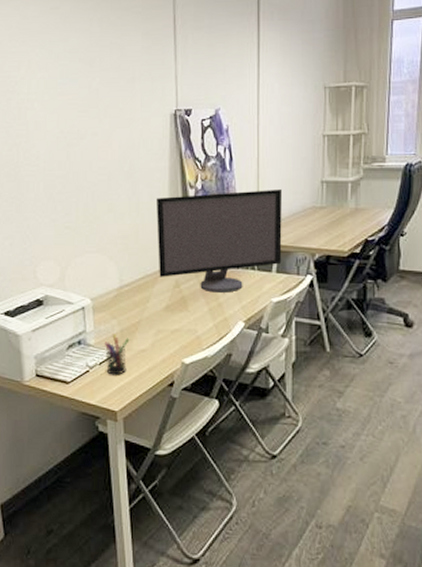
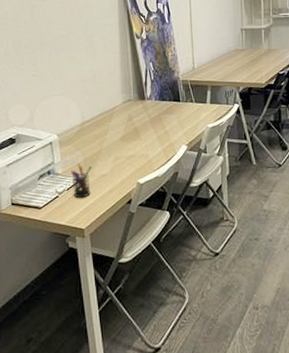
computer monitor: present [157,190,283,293] -> none [110,37,214,123]

